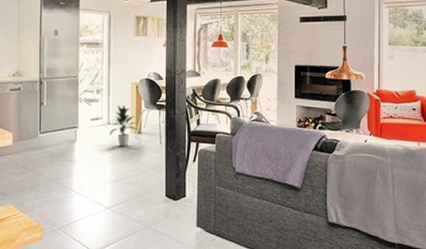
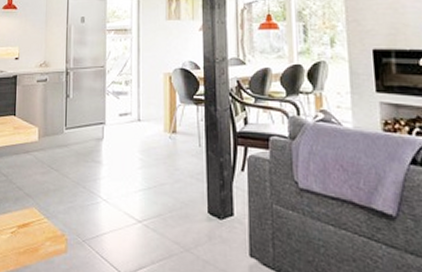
indoor plant: present [110,105,138,147] -> none [140,98,172,148]

